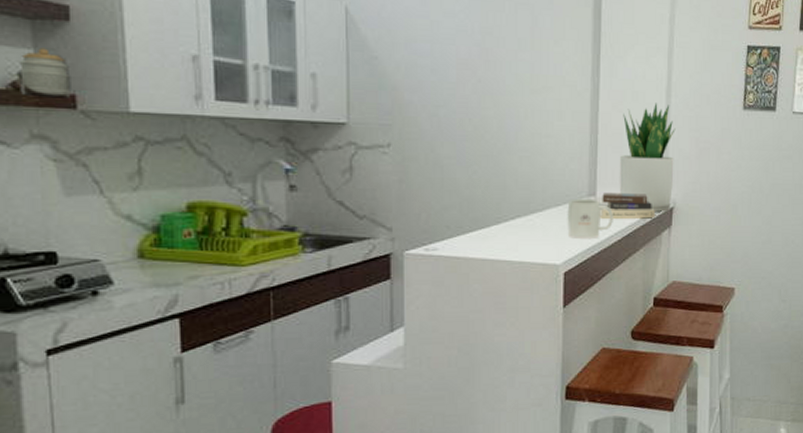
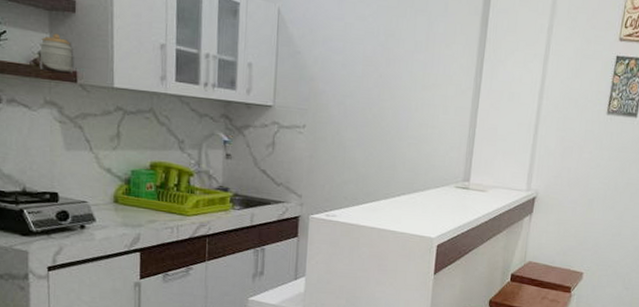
mug: present [567,200,613,240] -> none [442,183,483,219]
books: present [599,192,655,219] -> none [471,178,519,206]
planter: present [619,103,676,212] -> none [490,103,544,200]

